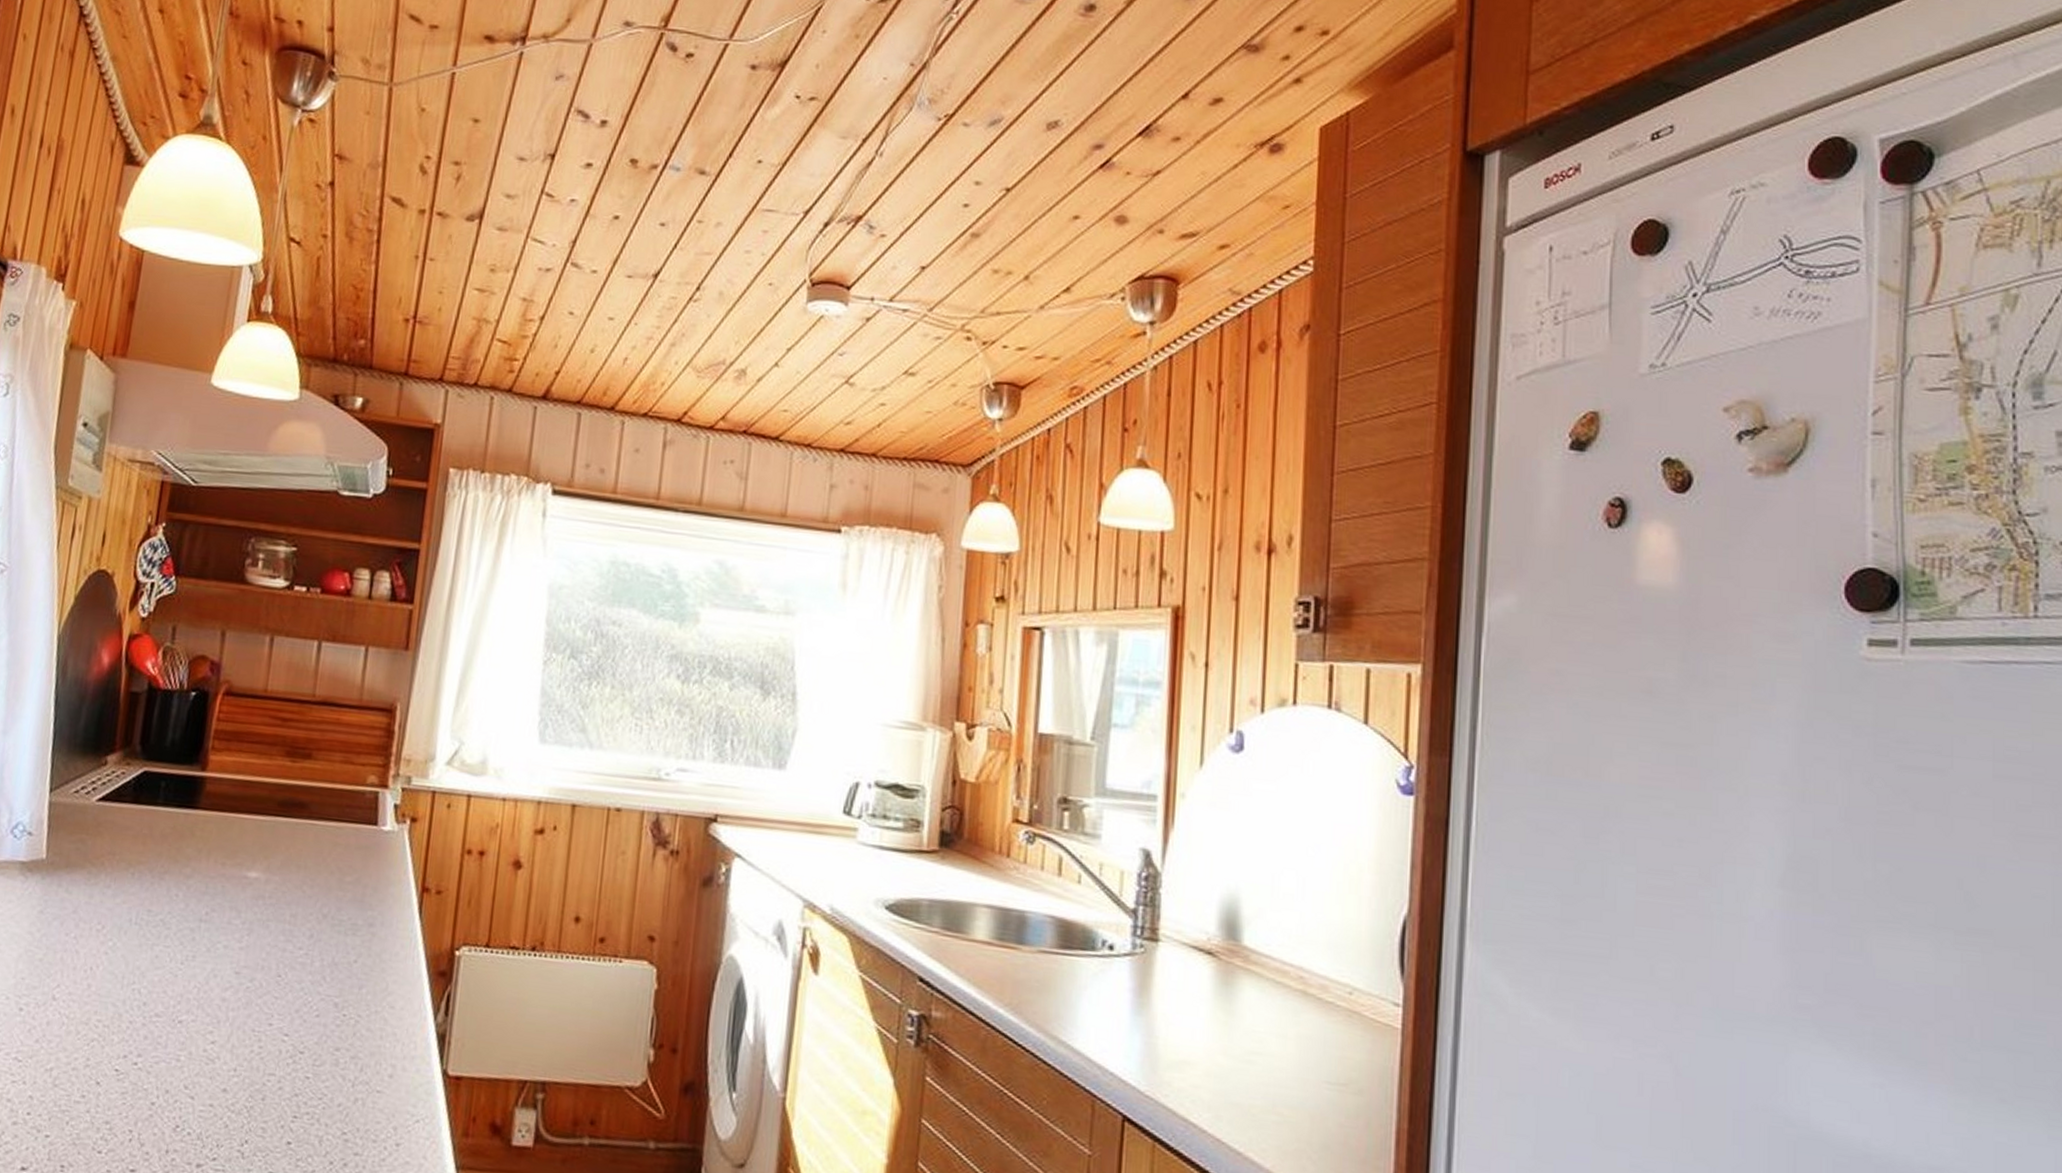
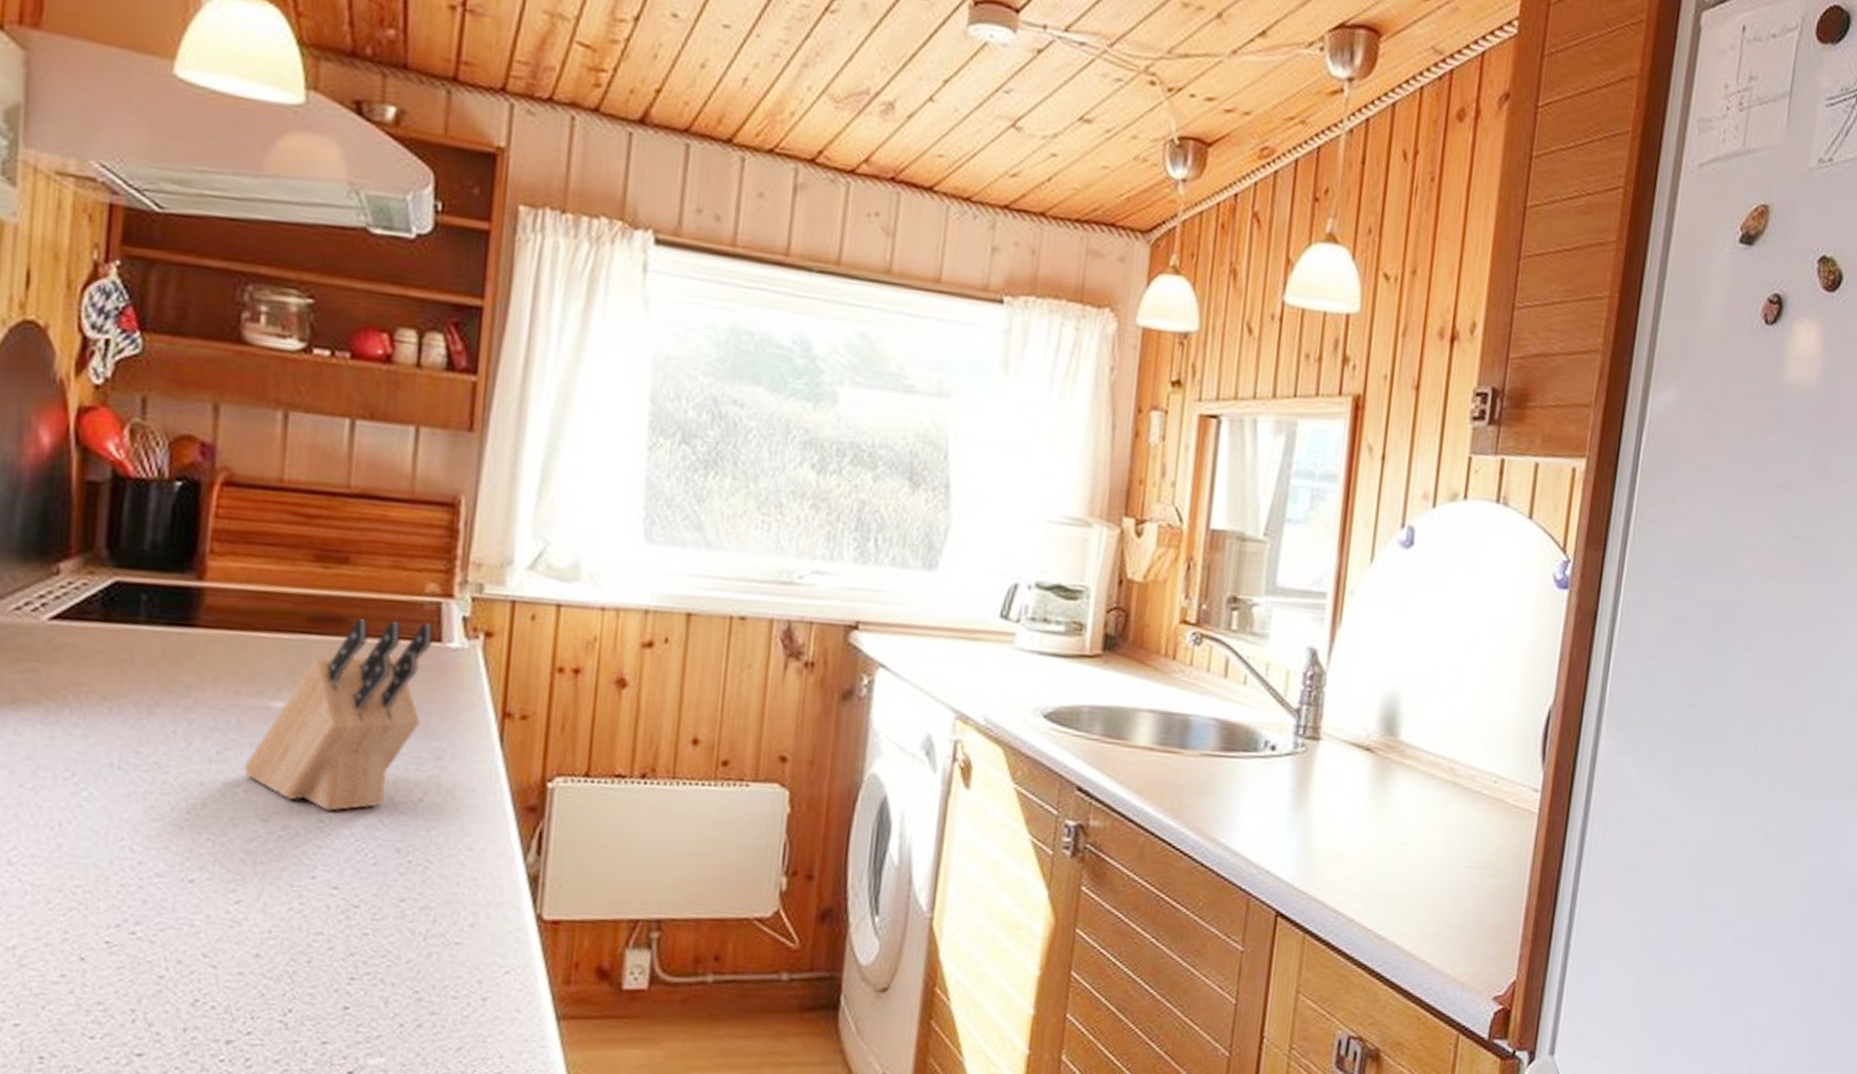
knife block: none [224,805,372,968] -> present [244,619,434,812]

